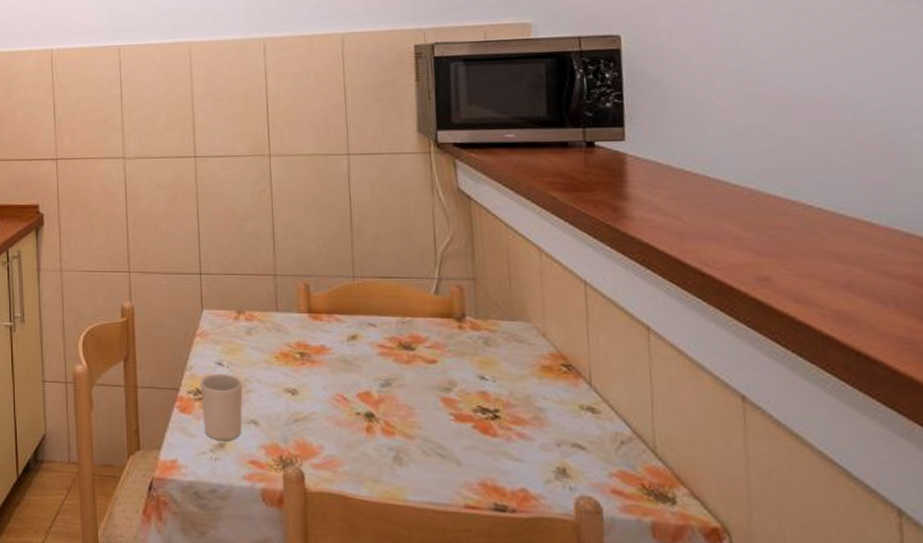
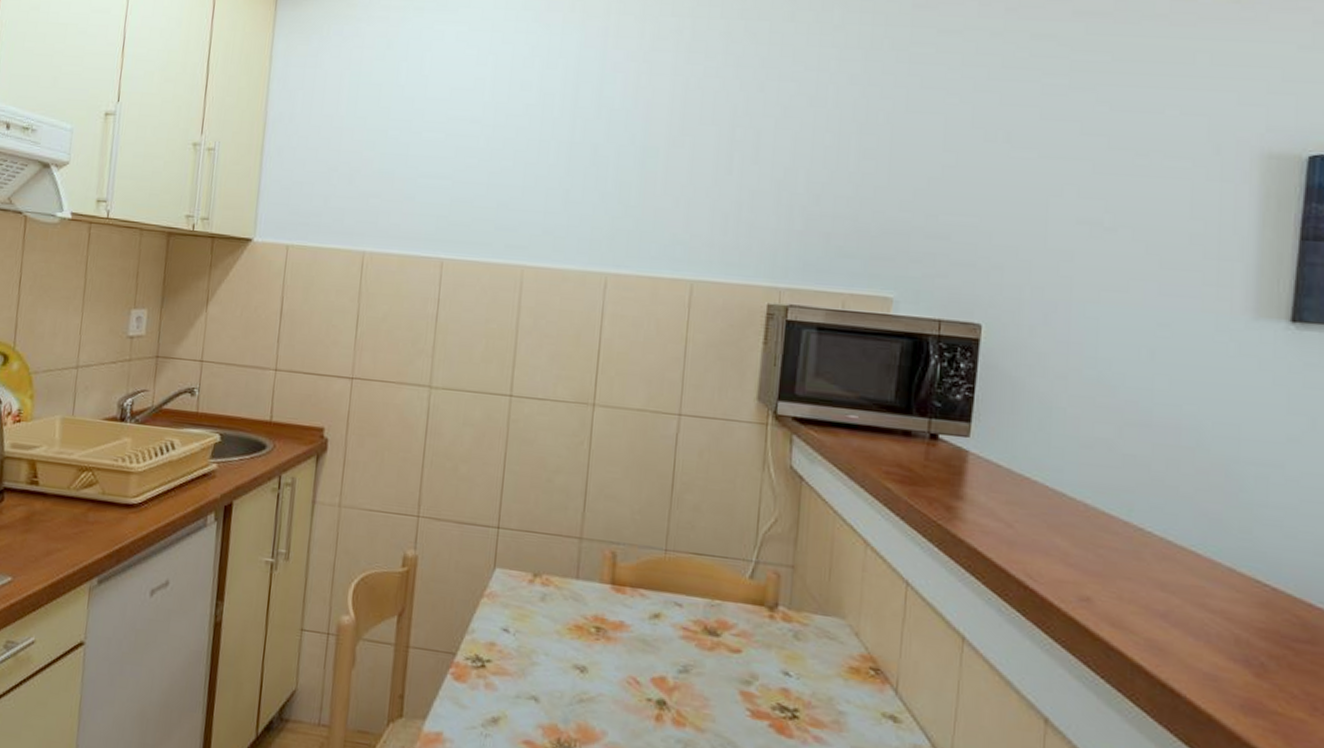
mug: present [200,373,243,440] -> none [477,640,528,716]

